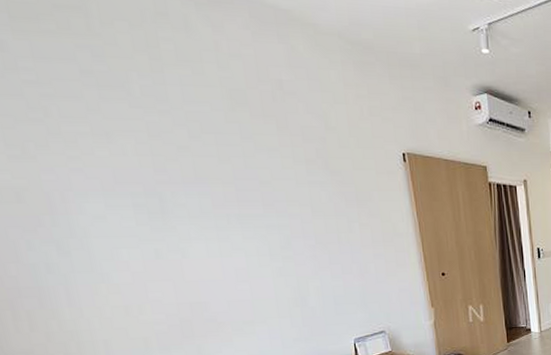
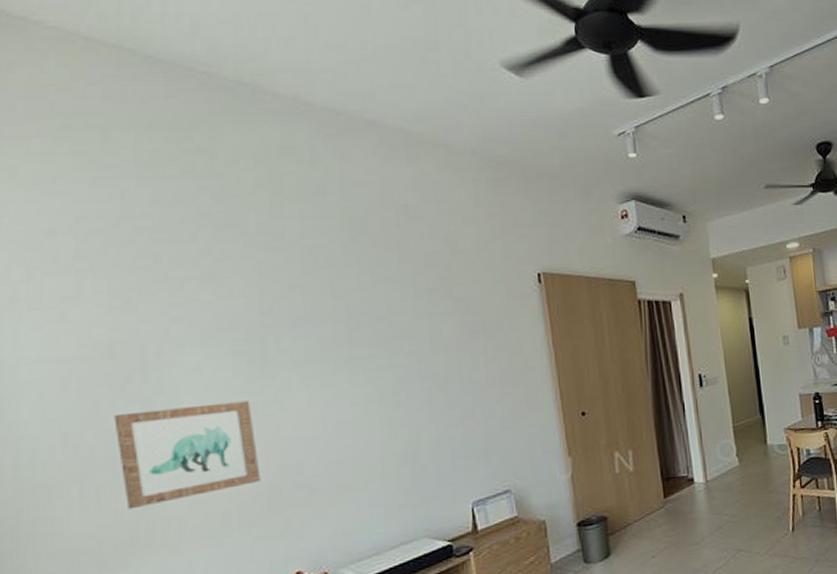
wall art: none [31,247,173,332] -> present [114,400,261,510]

